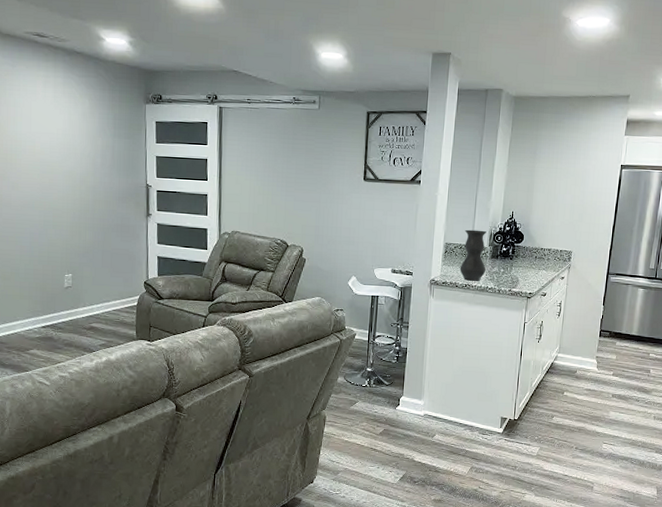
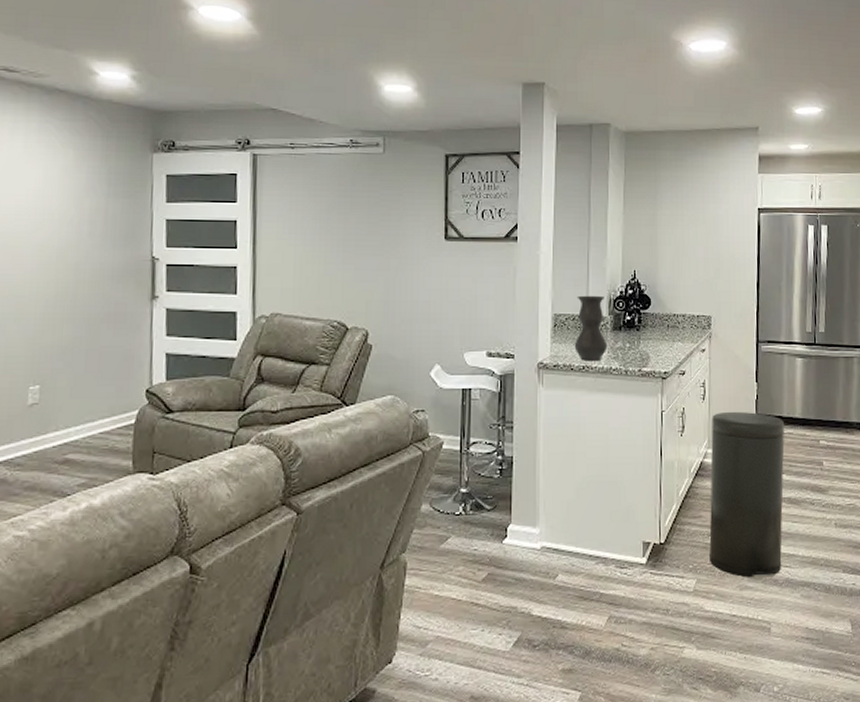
pedal bin: none [551,326,623,452] -> present [709,411,785,579]

